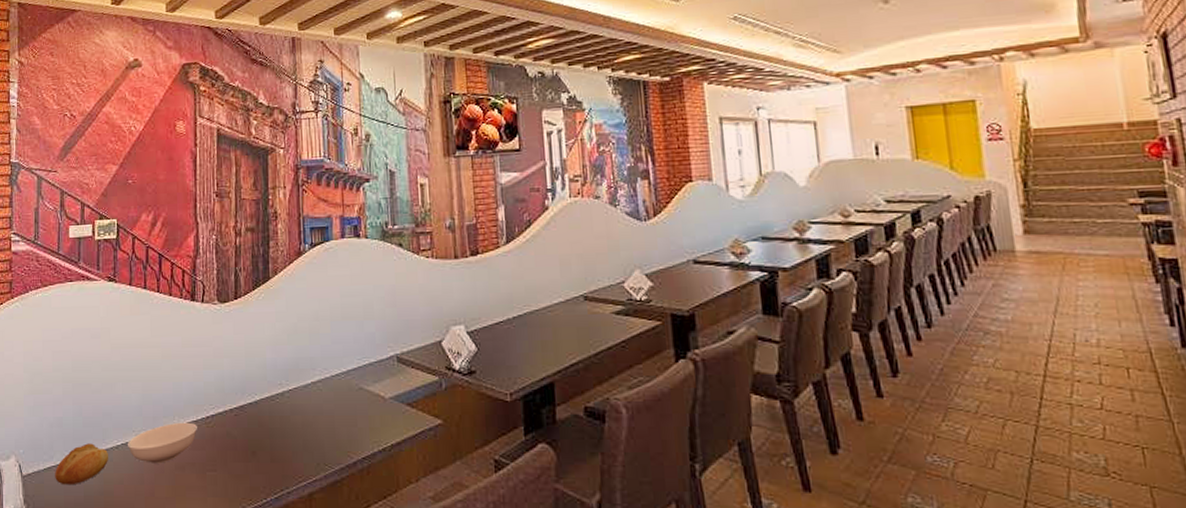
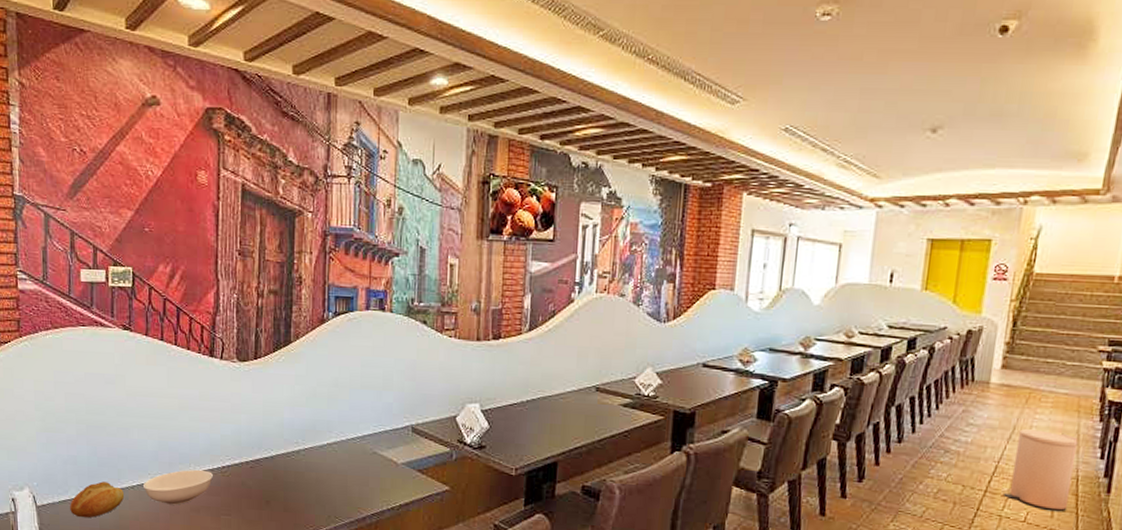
pedal bin: none [1063,299,1149,394] -> present [1002,429,1079,512]

